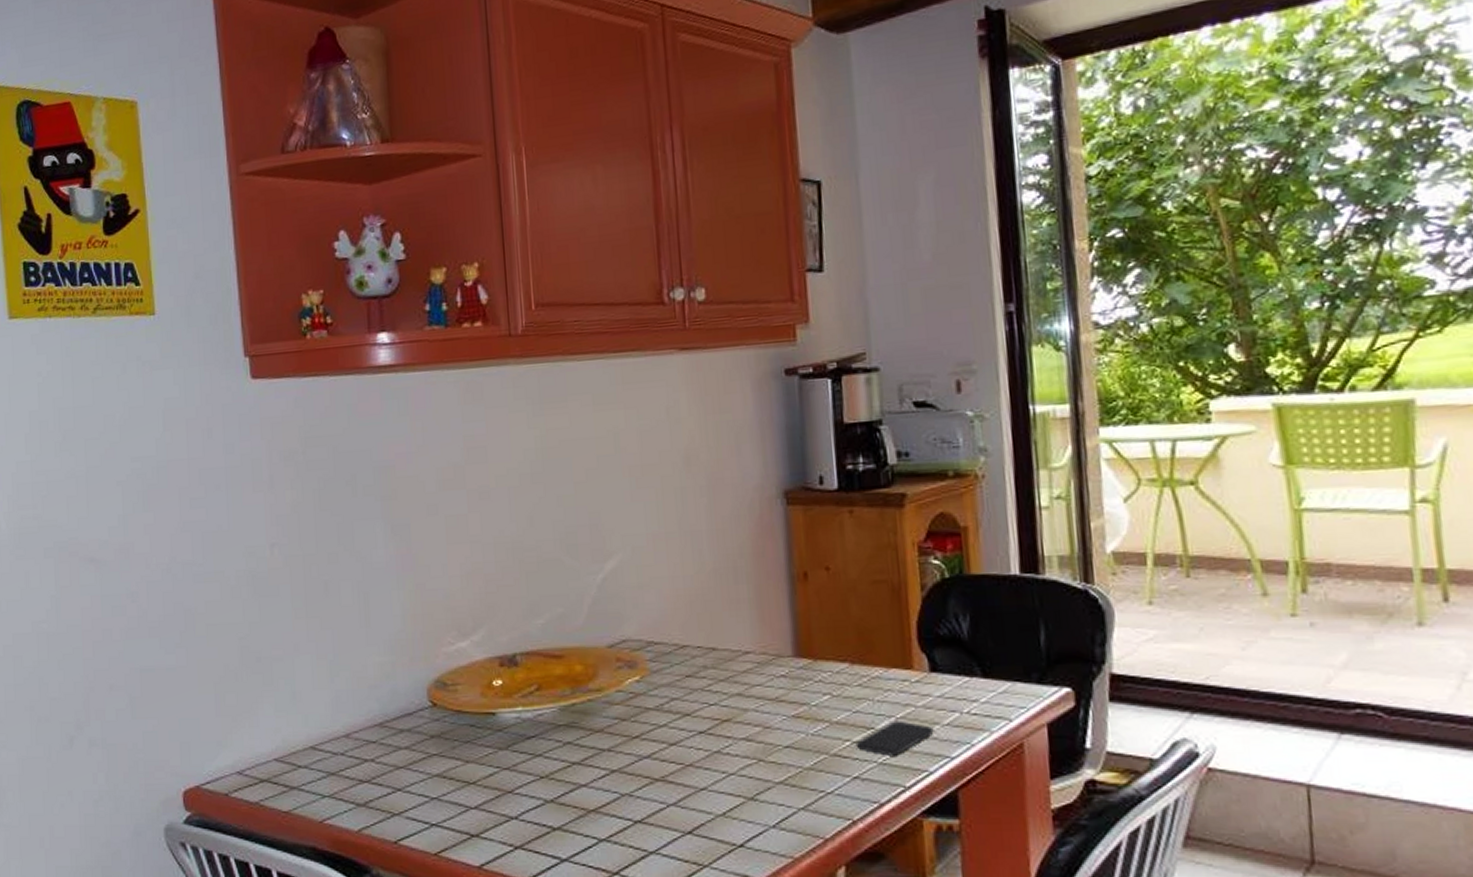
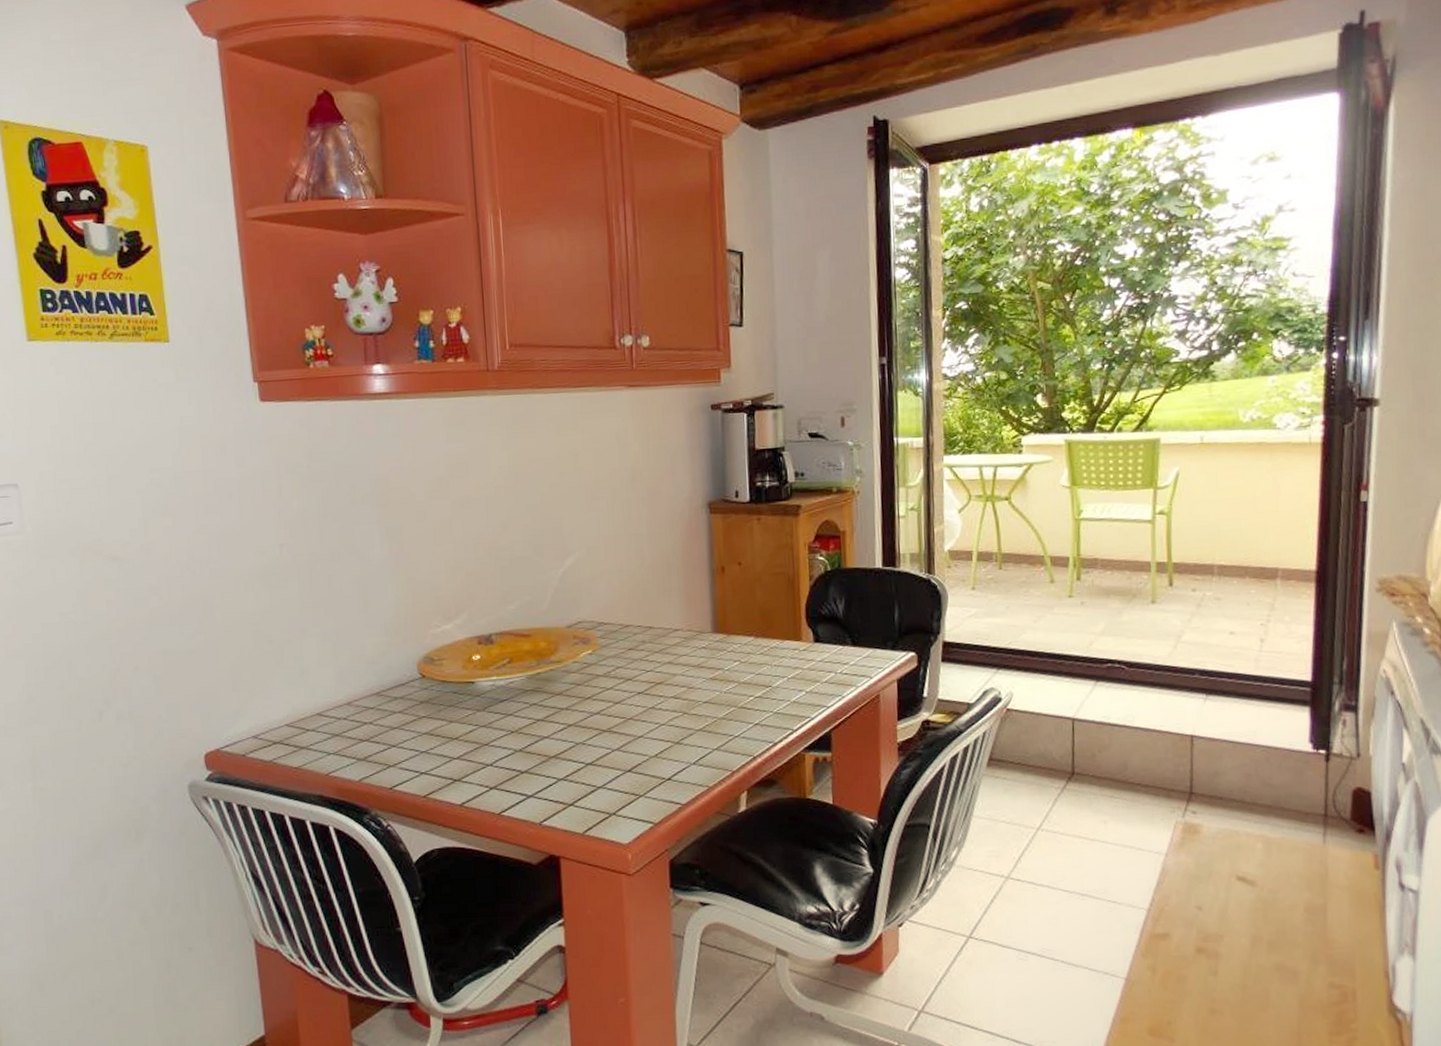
smartphone: present [855,720,934,756] -> none [757,680,816,707]

